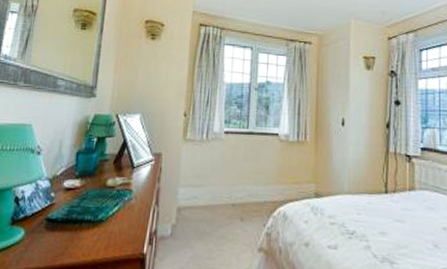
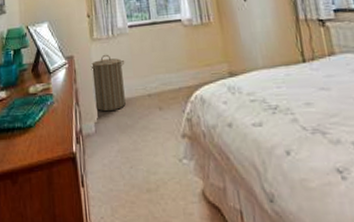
laundry hamper: none [176,156,215,216] -> present [90,54,126,112]

